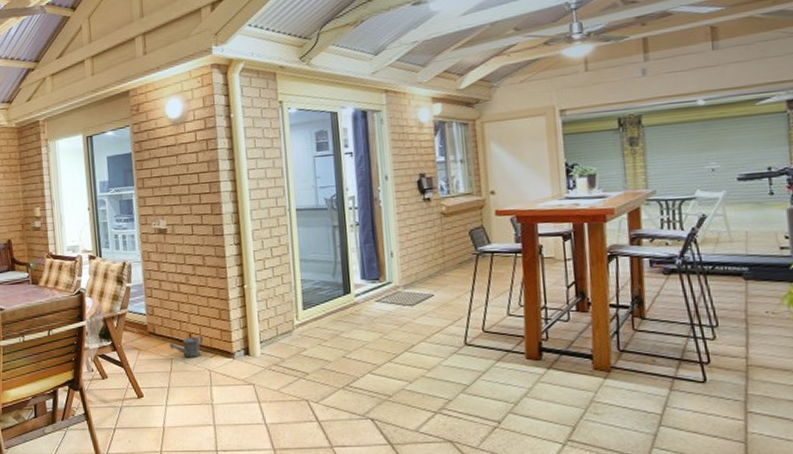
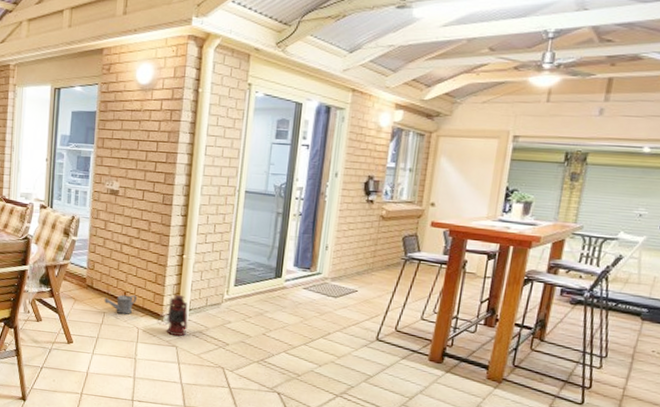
lantern: none [228,327,262,373] -> present [157,294,188,337]

